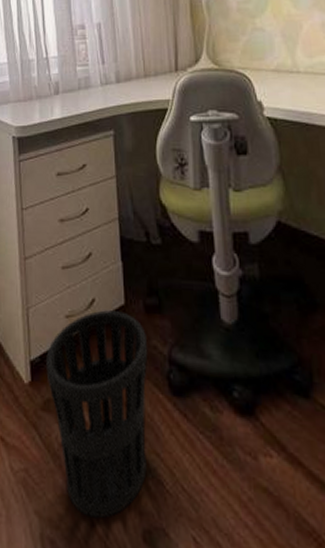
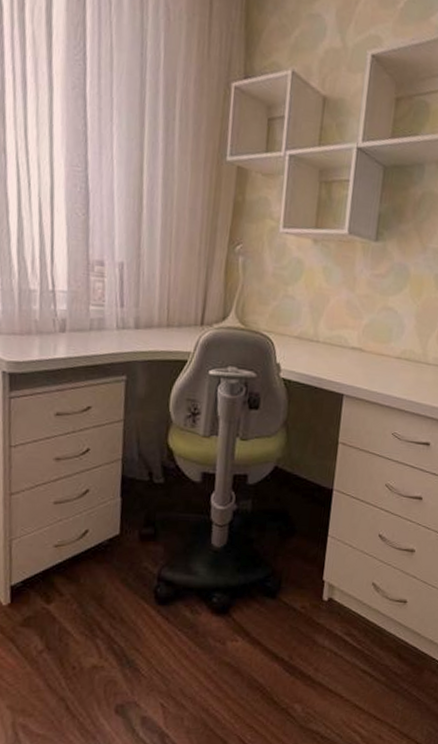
wastebasket: present [46,310,148,519] -> none [28,539,139,703]

